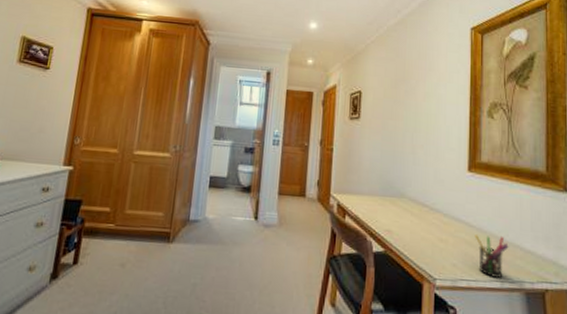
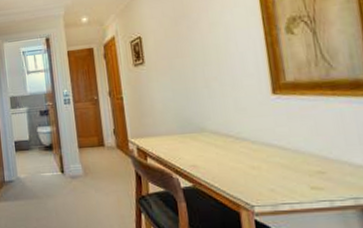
pen holder: present [475,235,509,279] -> none [291,154,335,199]

